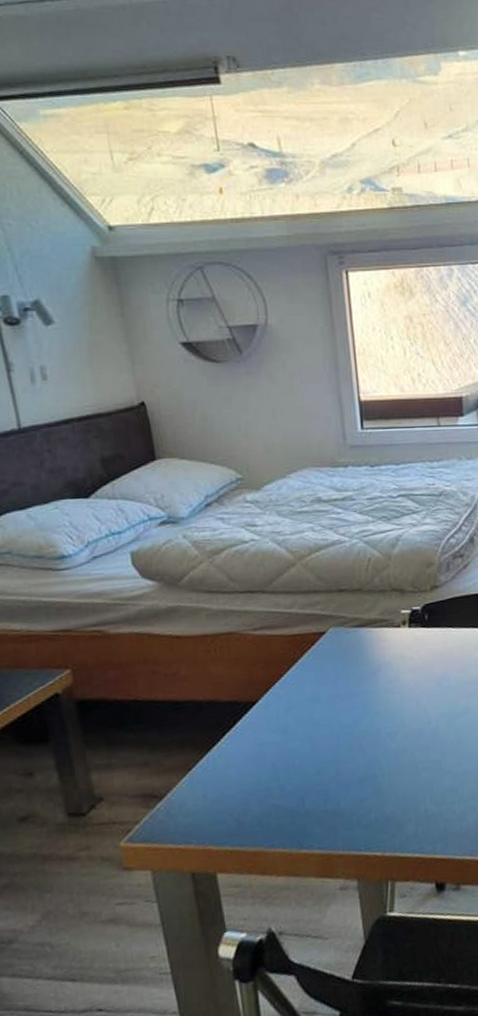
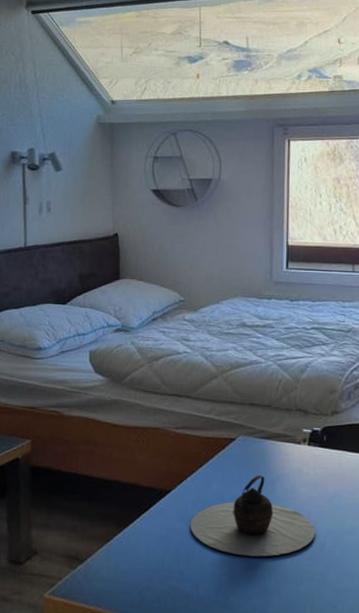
teapot: none [285,667,427,758] -> present [190,475,315,557]

